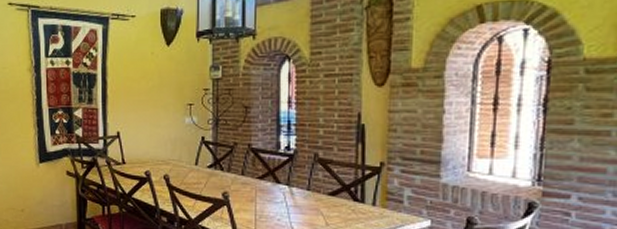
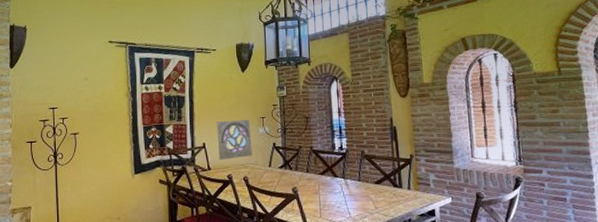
wall ornament: none [134,105,175,153] -> present [217,119,252,160]

